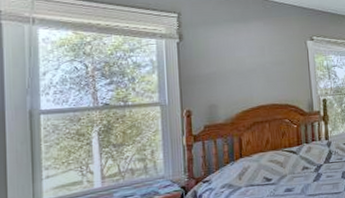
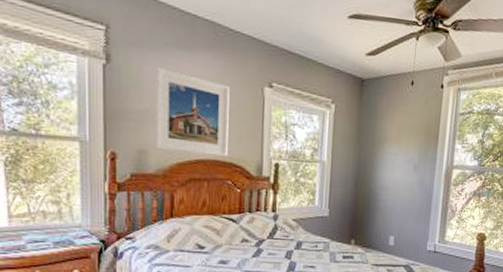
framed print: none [219,37,283,103] -> present [155,65,230,157]

